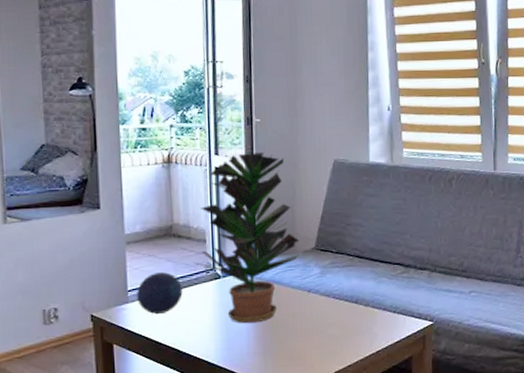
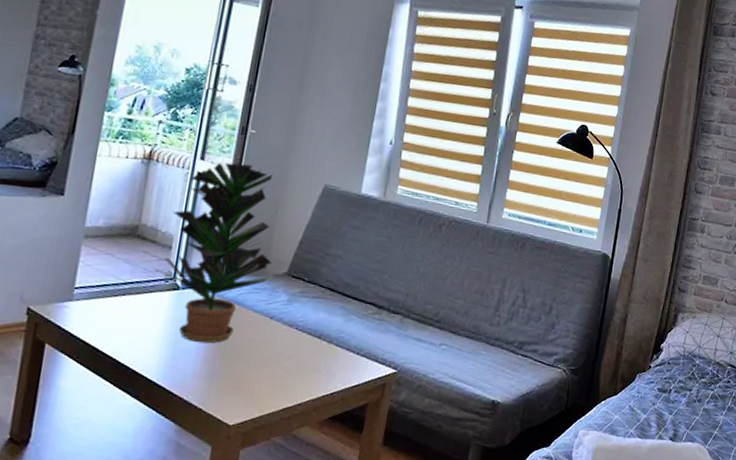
decorative orb: present [137,272,183,315] -> none [82,273,136,319]

